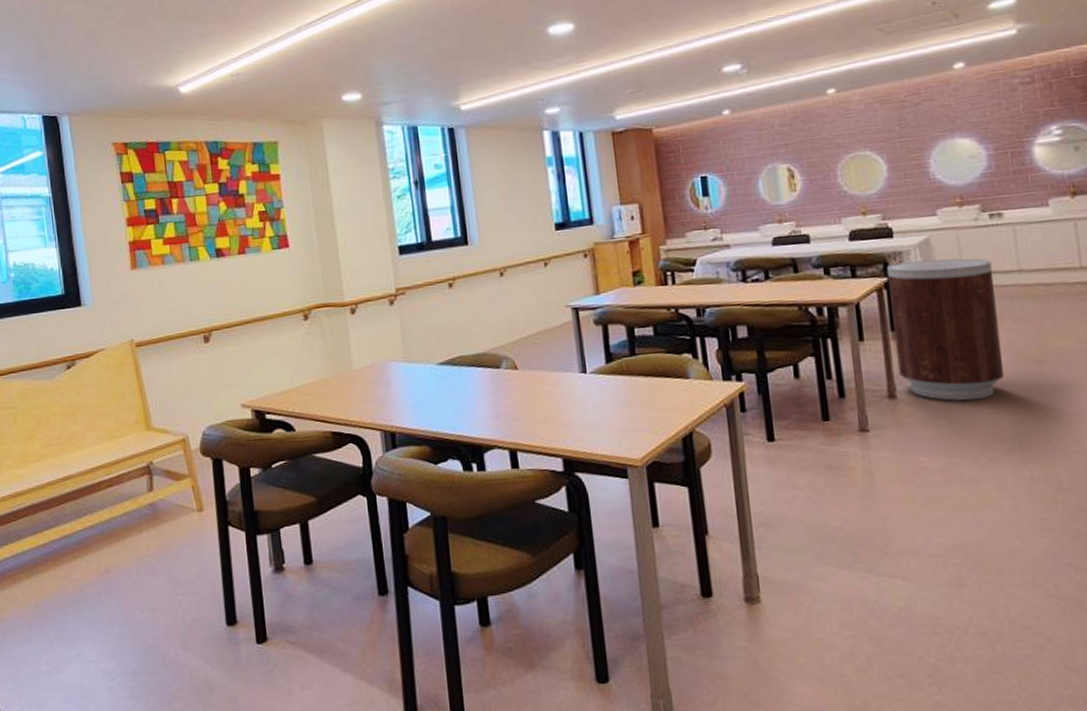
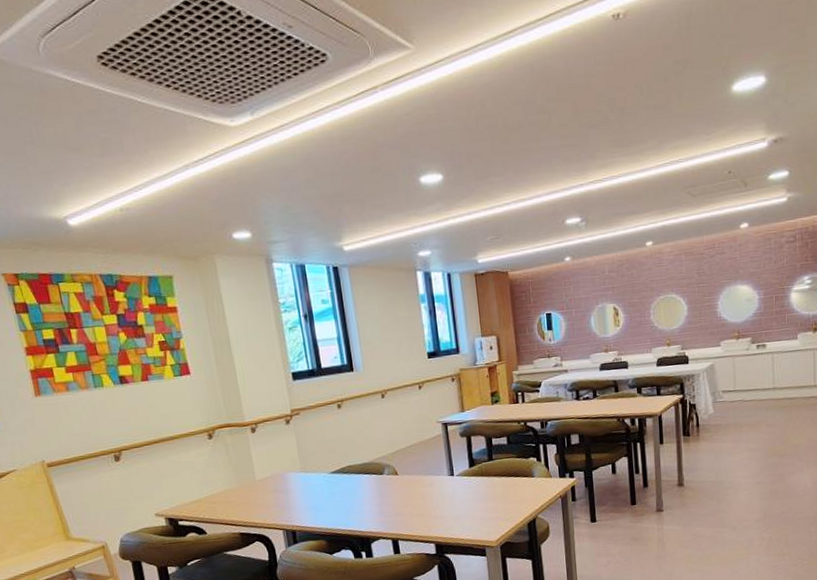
trash can: present [886,258,1004,401] -> none [682,379,758,486]

